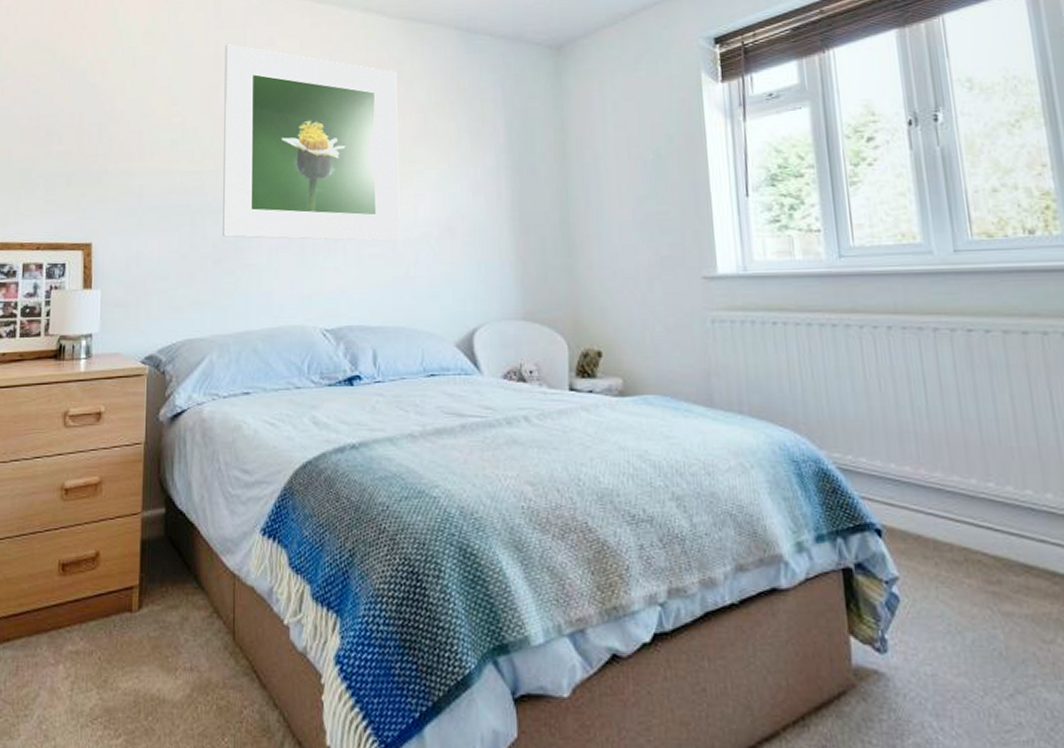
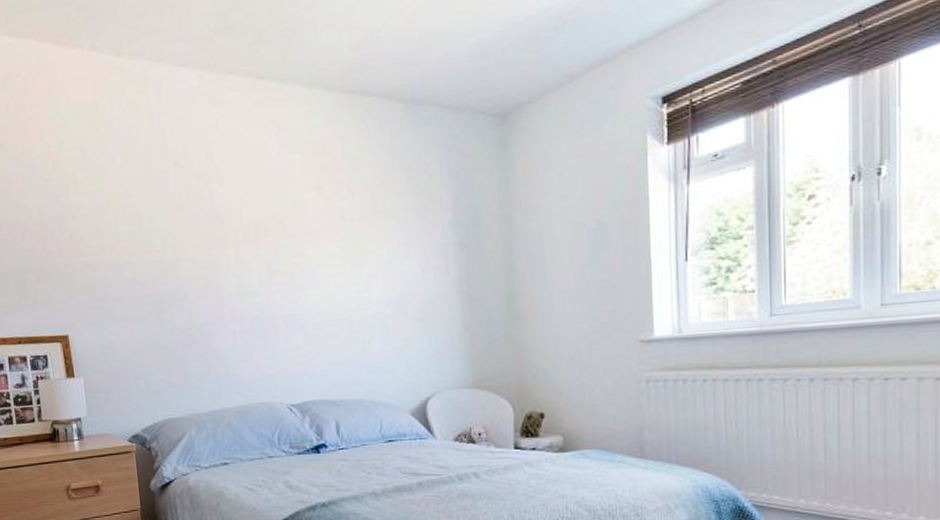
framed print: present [222,44,399,241] -> none [170,129,354,324]

